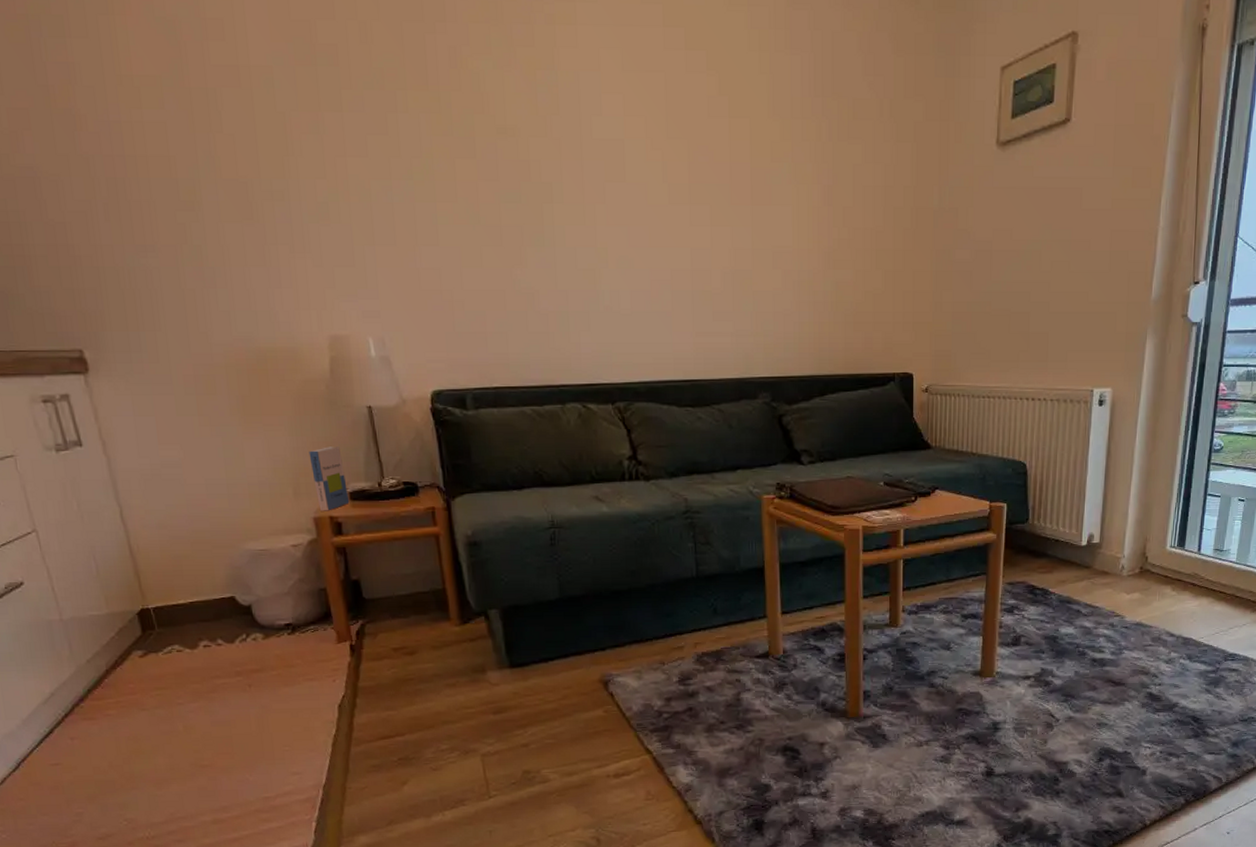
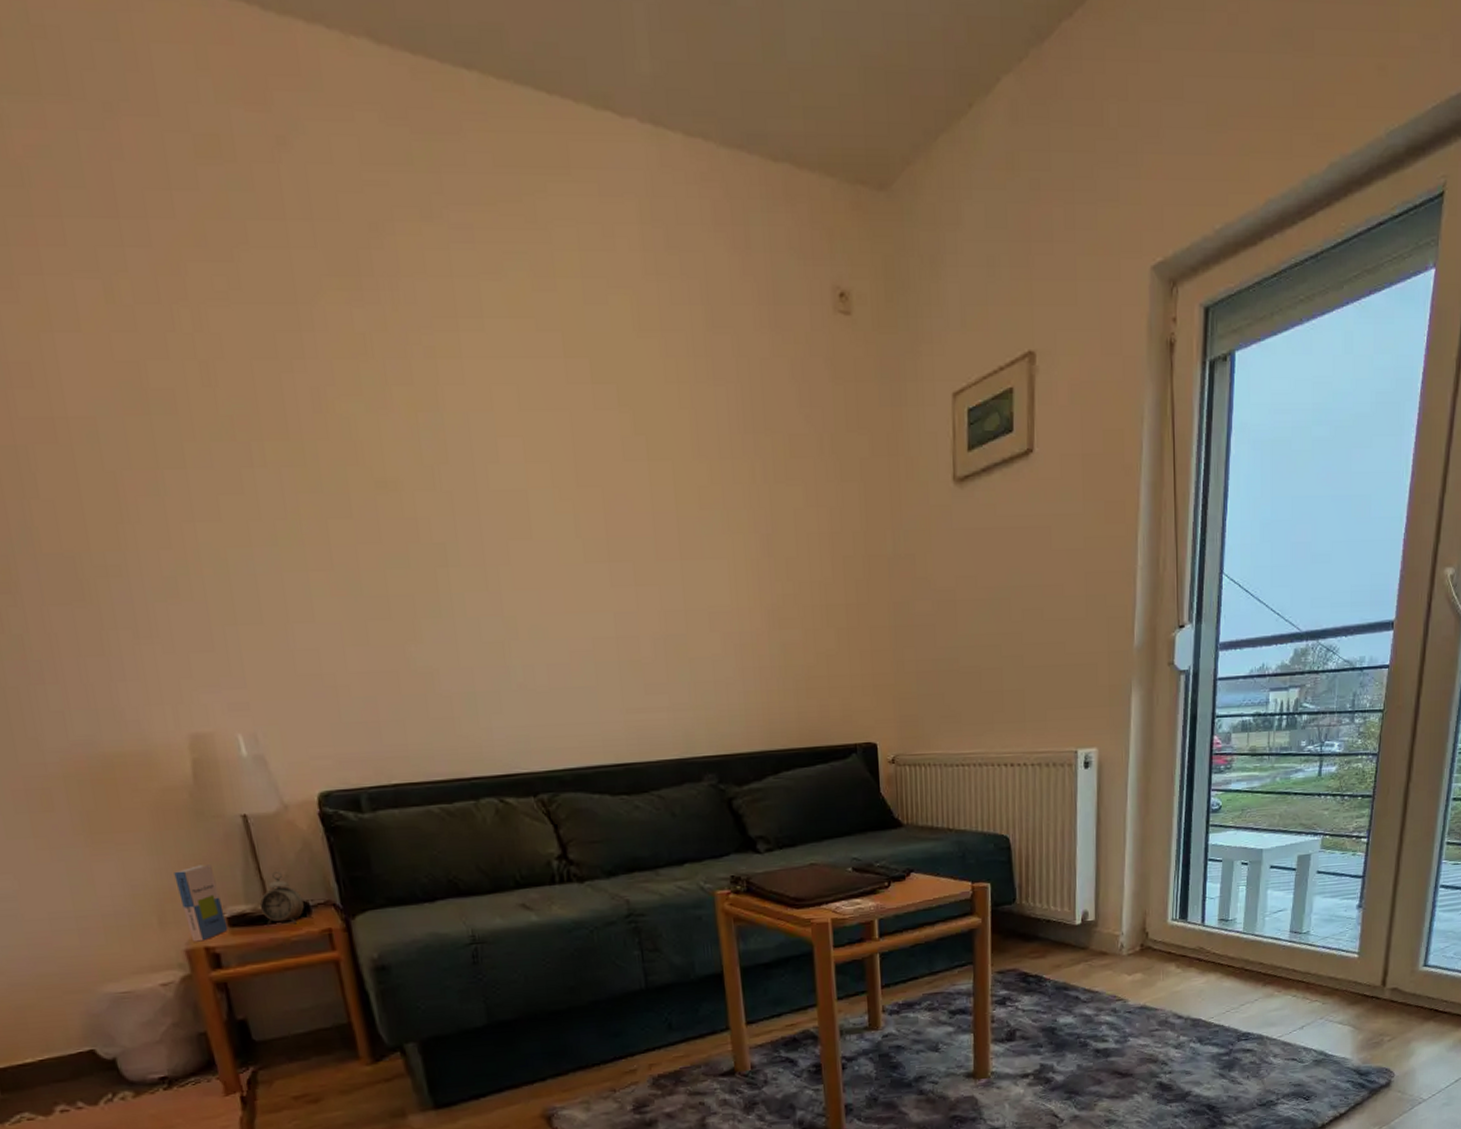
alarm clock: none [377,455,413,502] -> present [259,870,304,926]

